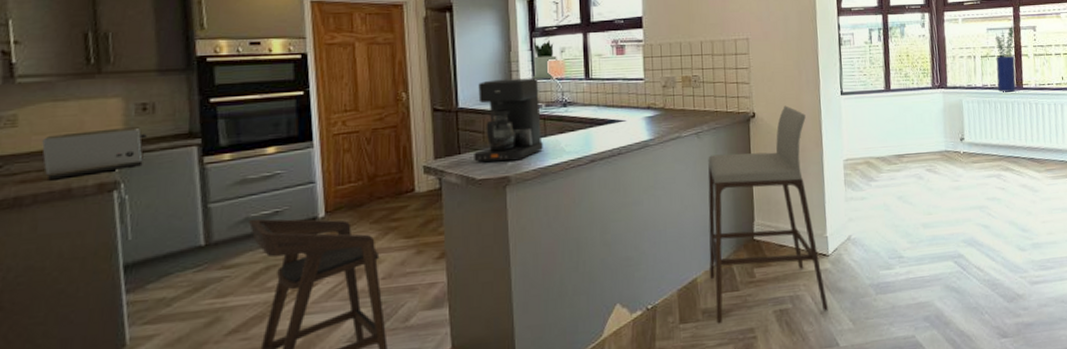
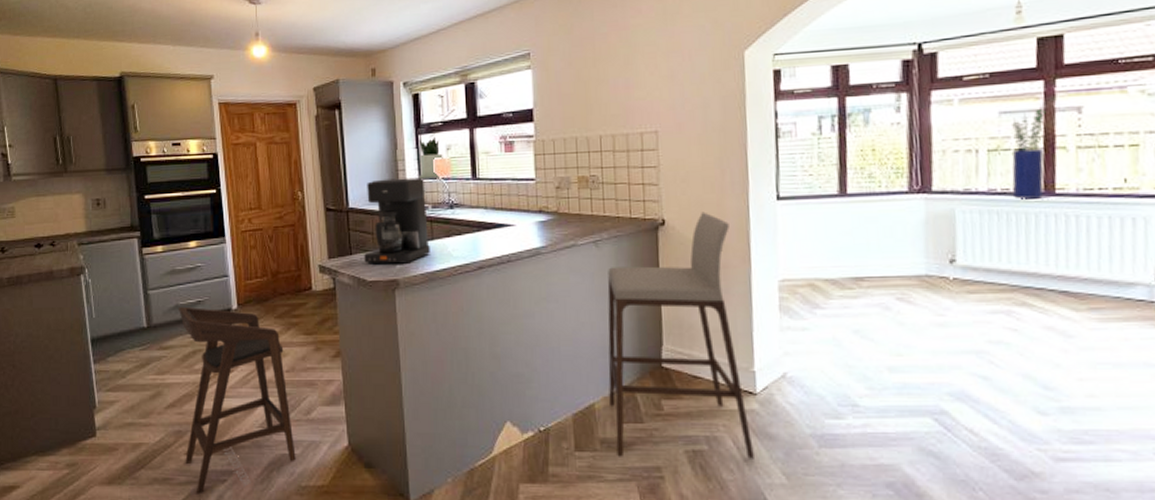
toaster: present [42,125,147,181] -> none [32,219,101,263]

